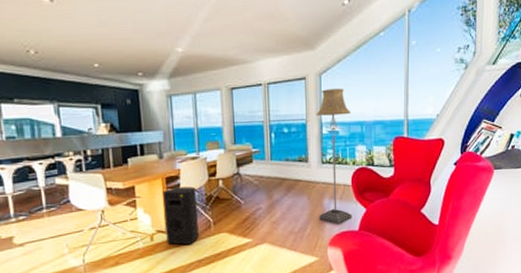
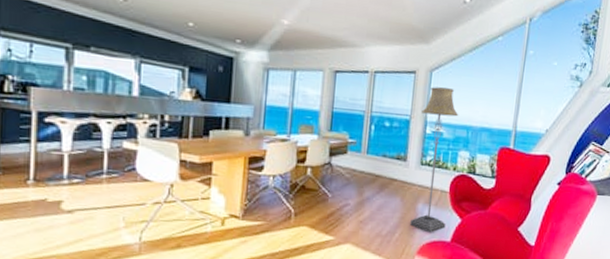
speaker: present [163,186,199,245] -> none [239,169,280,234]

